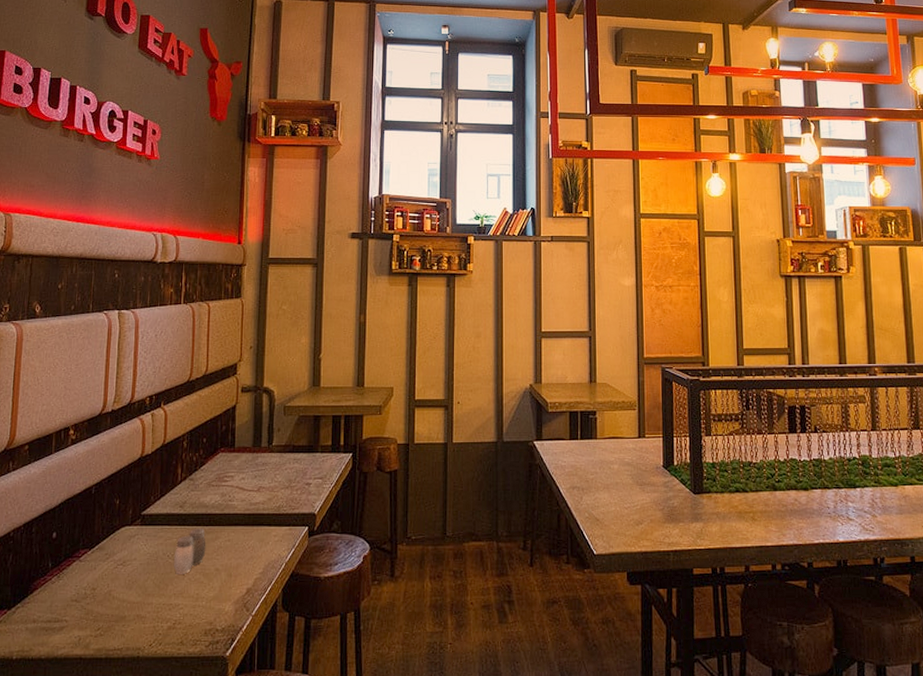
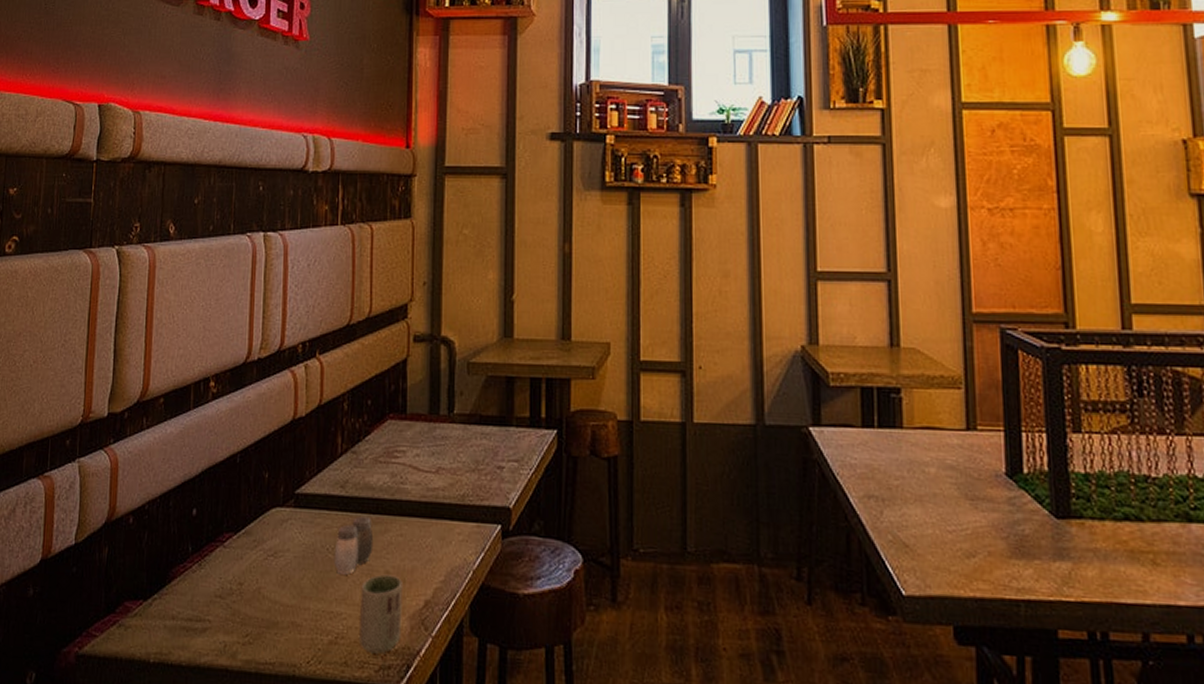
cup: none [193,571,229,633] -> present [359,574,402,654]

